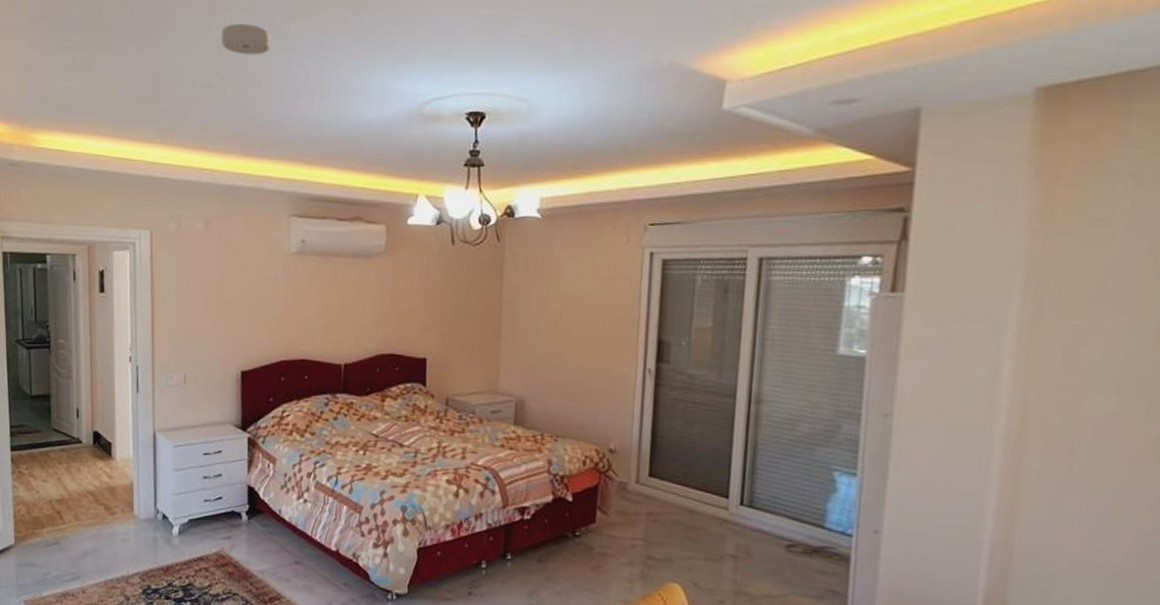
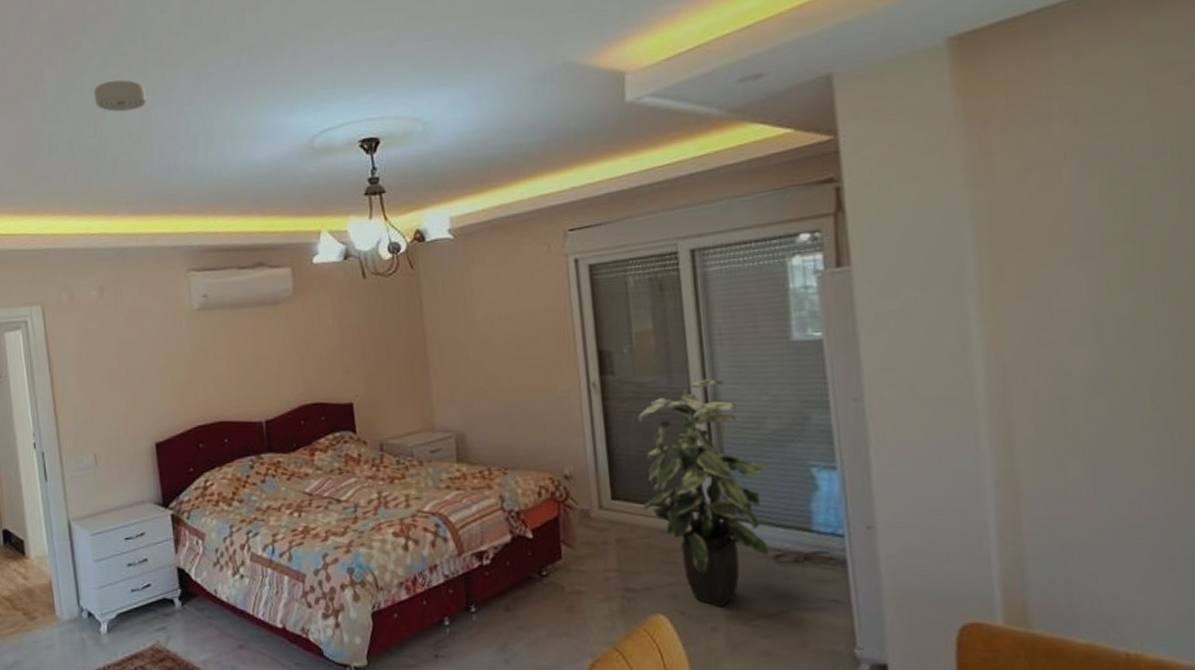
indoor plant: none [675,379,798,584] -> present [638,379,770,607]

